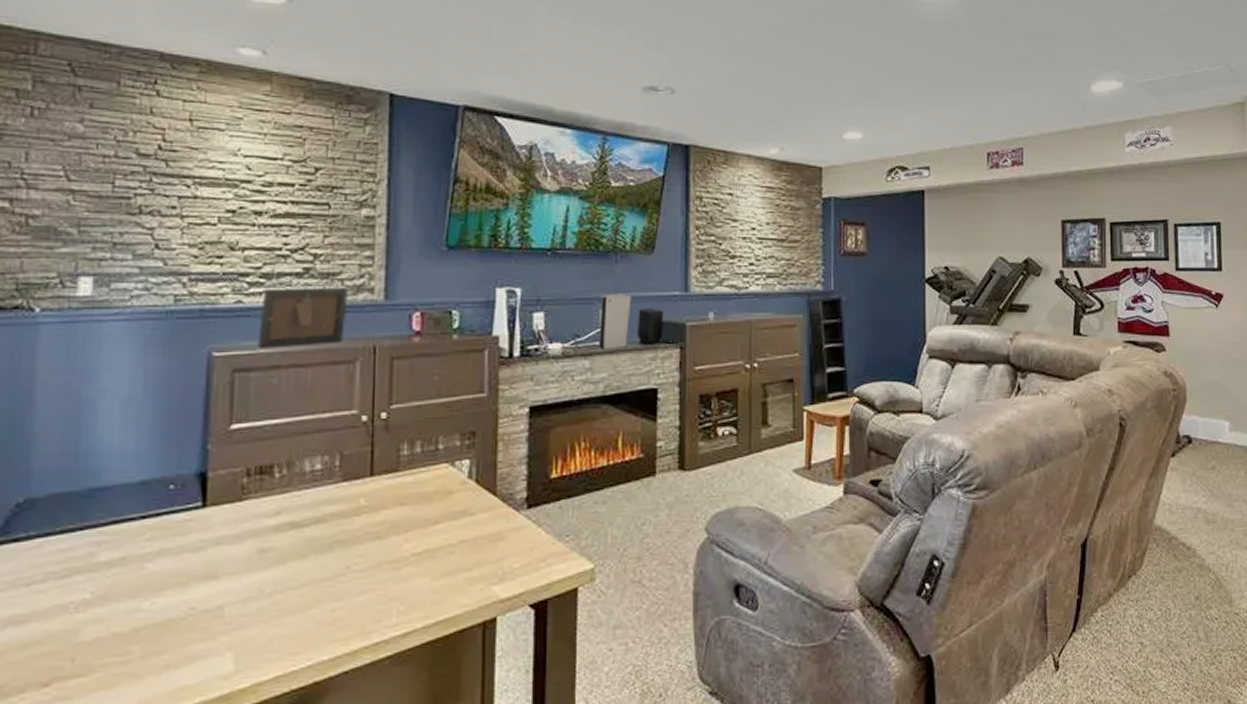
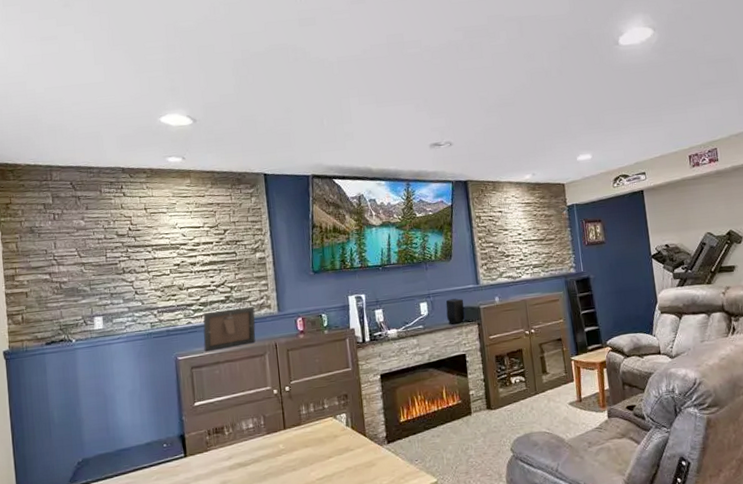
gaming console: present [599,293,632,349] -> none [419,290,441,331]

